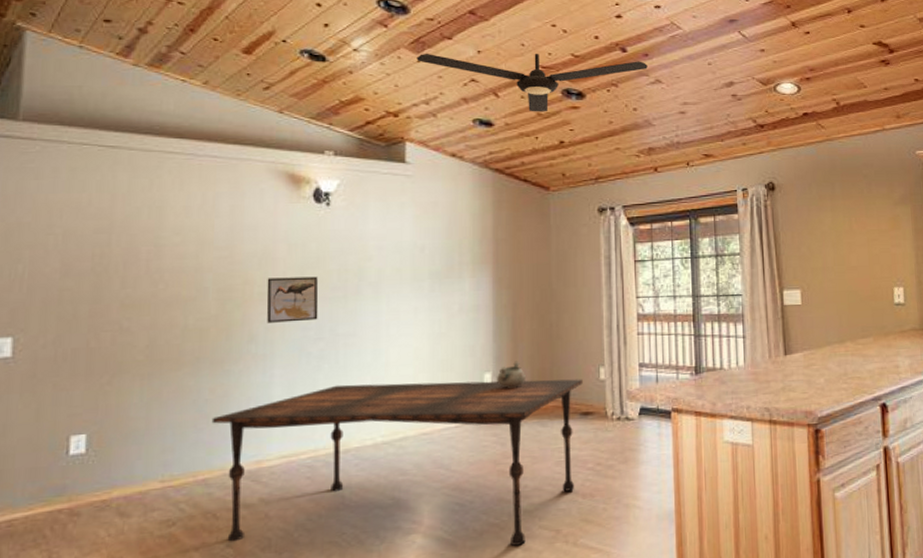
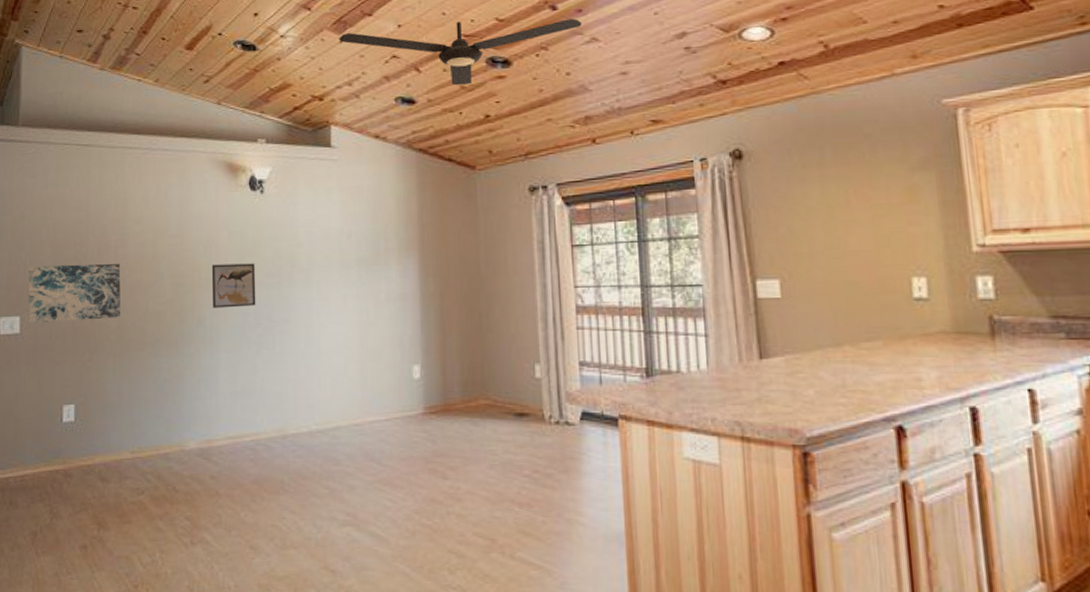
wall art: none [24,277,154,346] -> present [28,264,121,324]
dining table: present [211,379,583,546] -> none [170,370,516,551]
decorative bowl: present [497,361,525,388] -> none [426,353,455,382]

